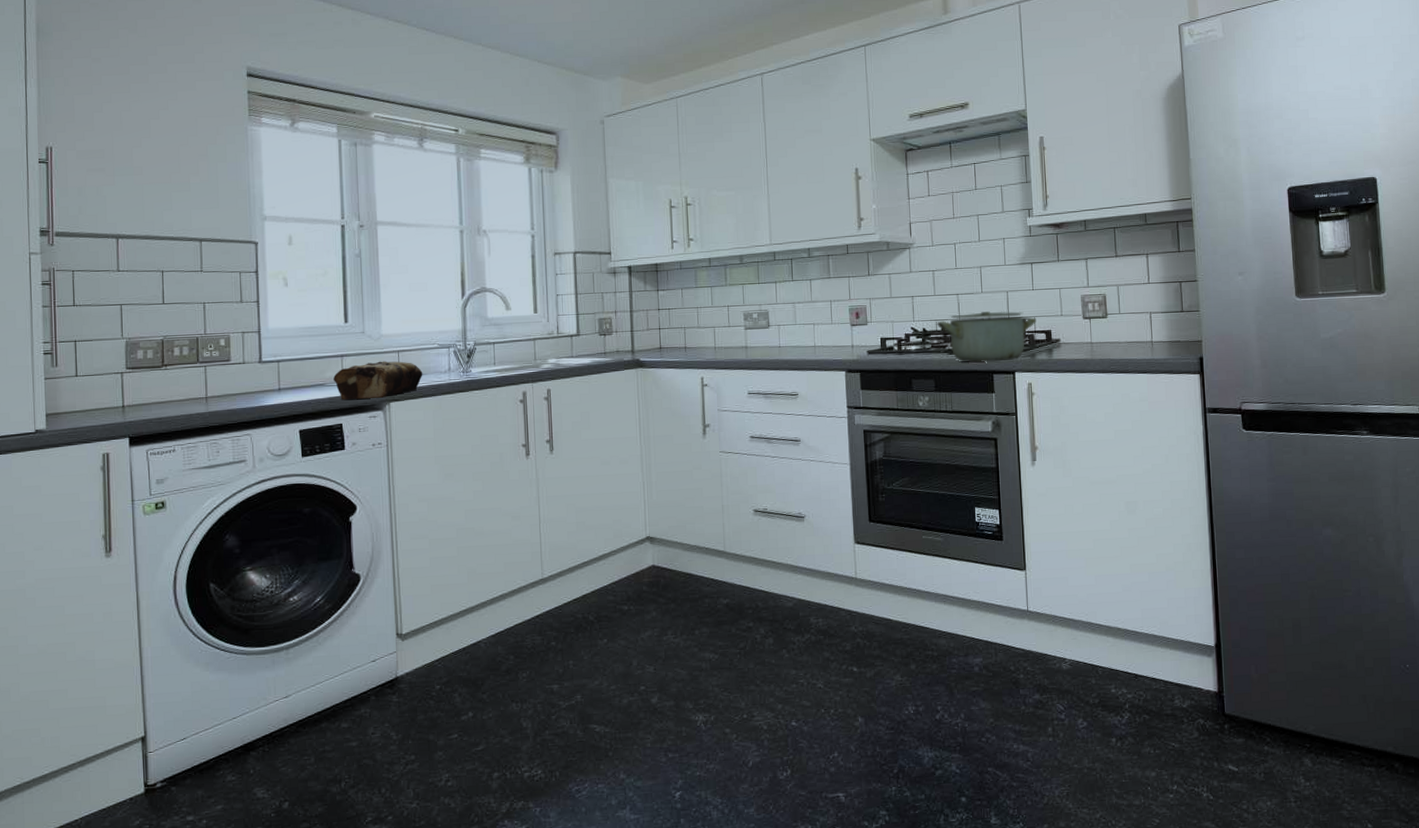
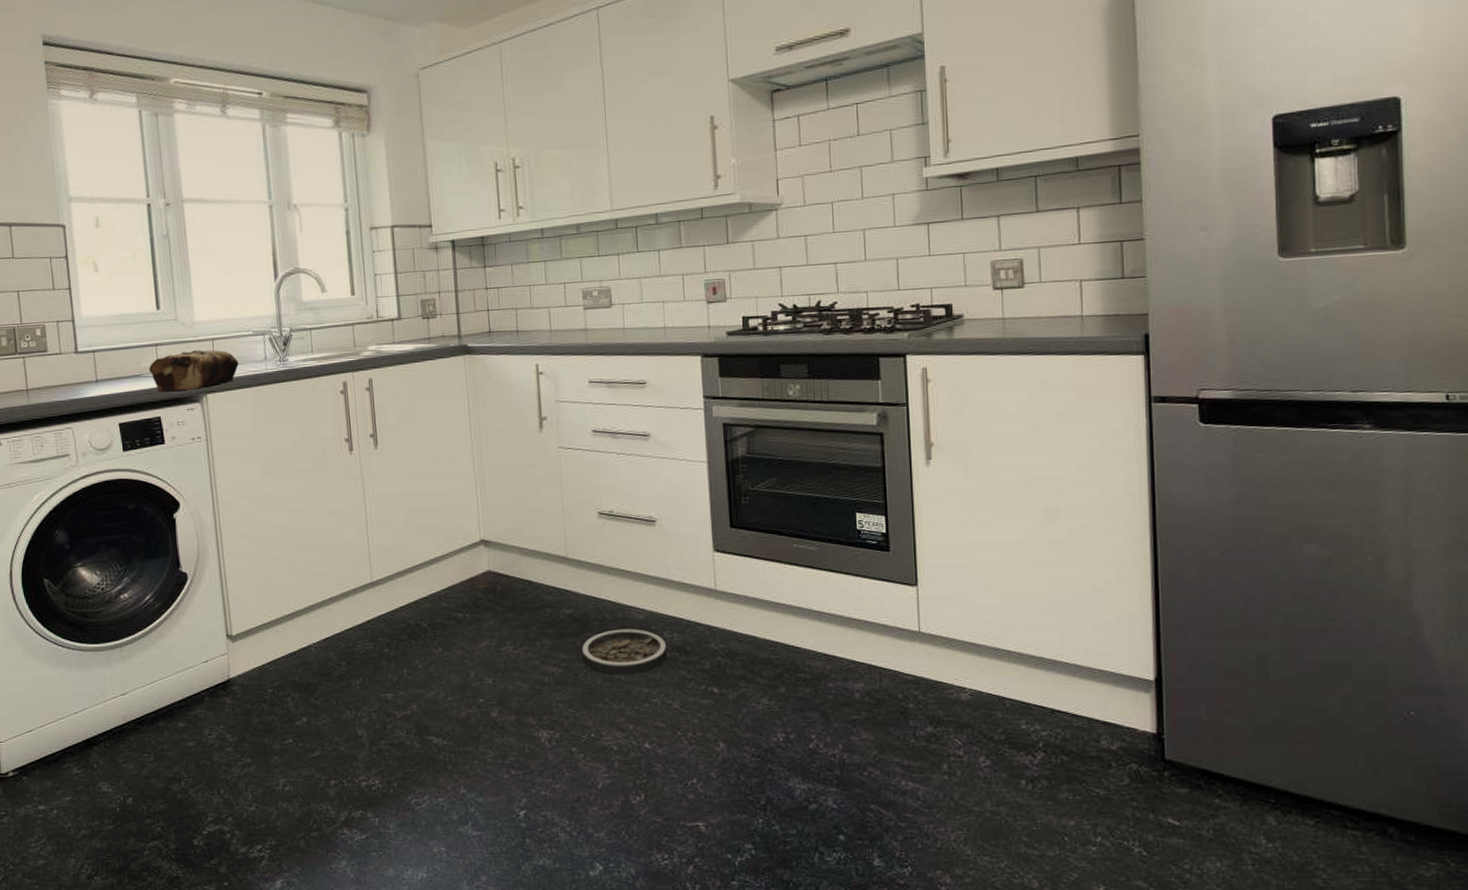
pet bowl: none [737,615,813,659] -> present [582,629,667,675]
cooking pot: present [937,311,1036,363] -> none [810,282,933,344]

